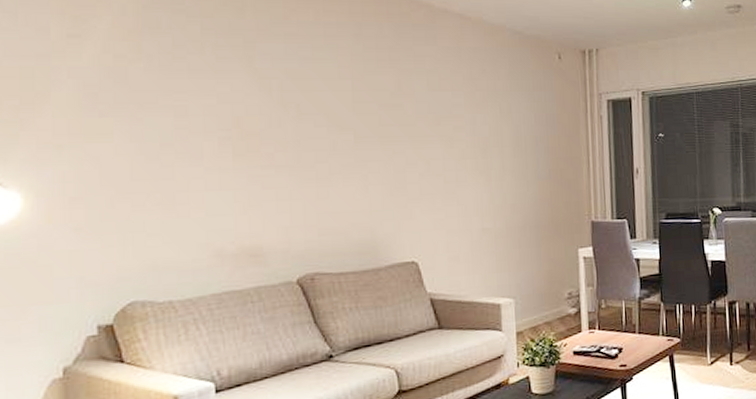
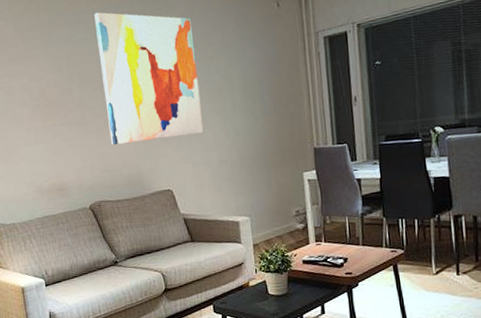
wall art: none [326,28,464,201] -> present [94,12,204,146]

